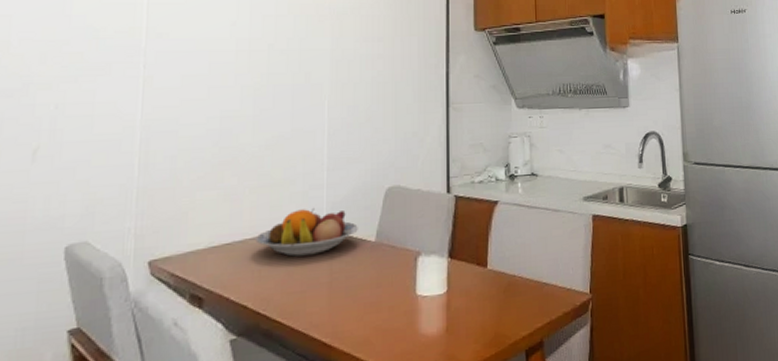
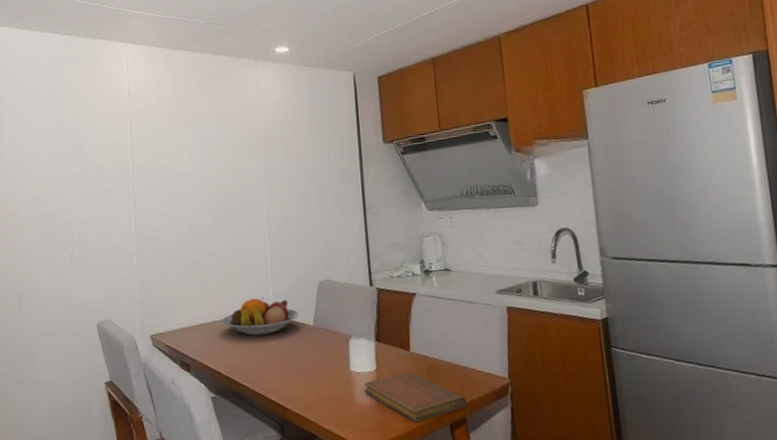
notebook: none [432,292,546,351] -> present [364,372,467,422]

